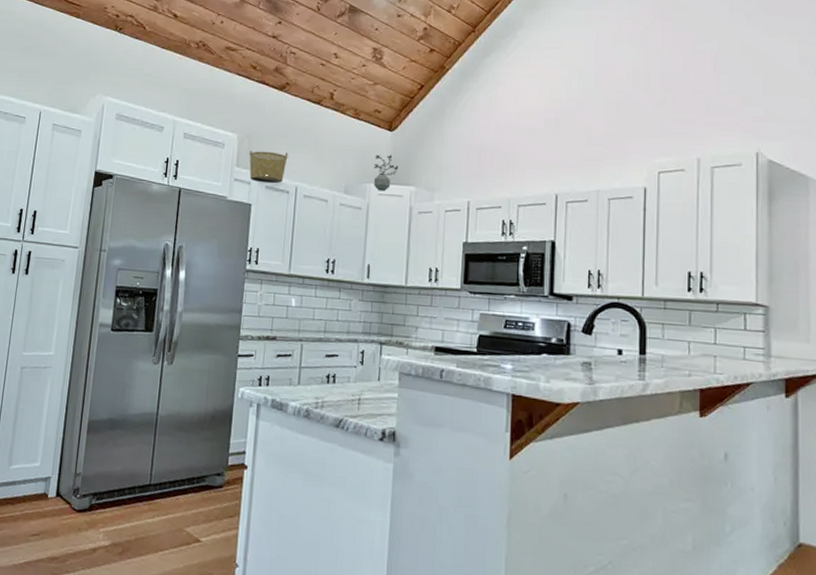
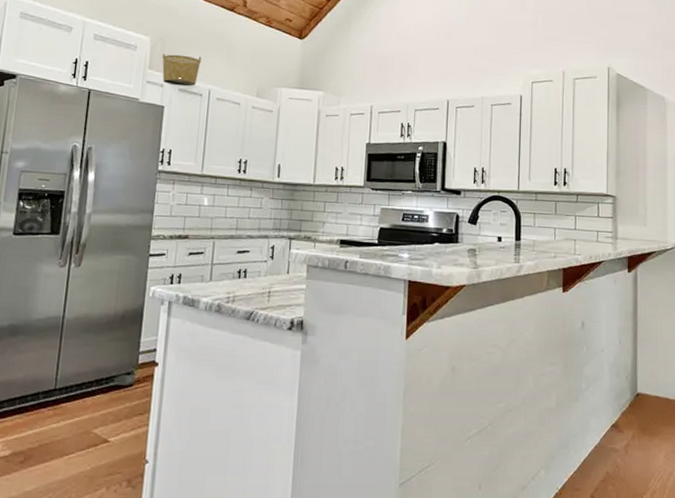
potted plant: present [373,154,399,192] -> none [284,60,308,96]

